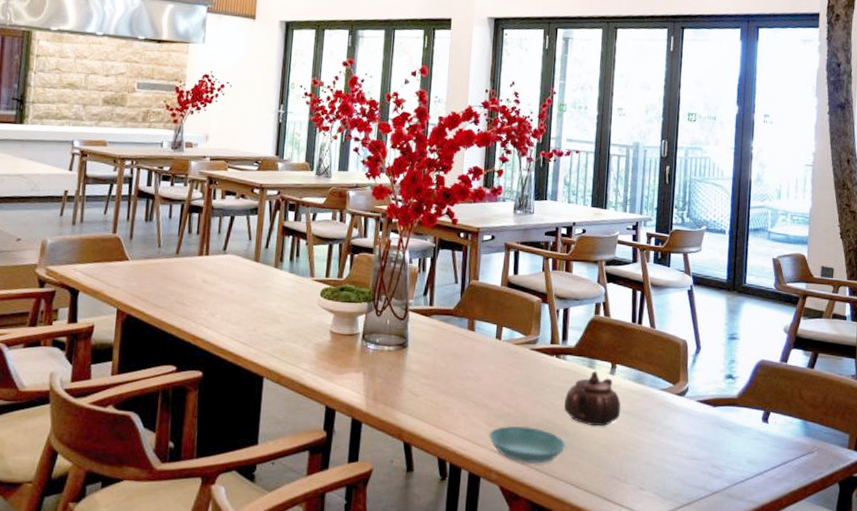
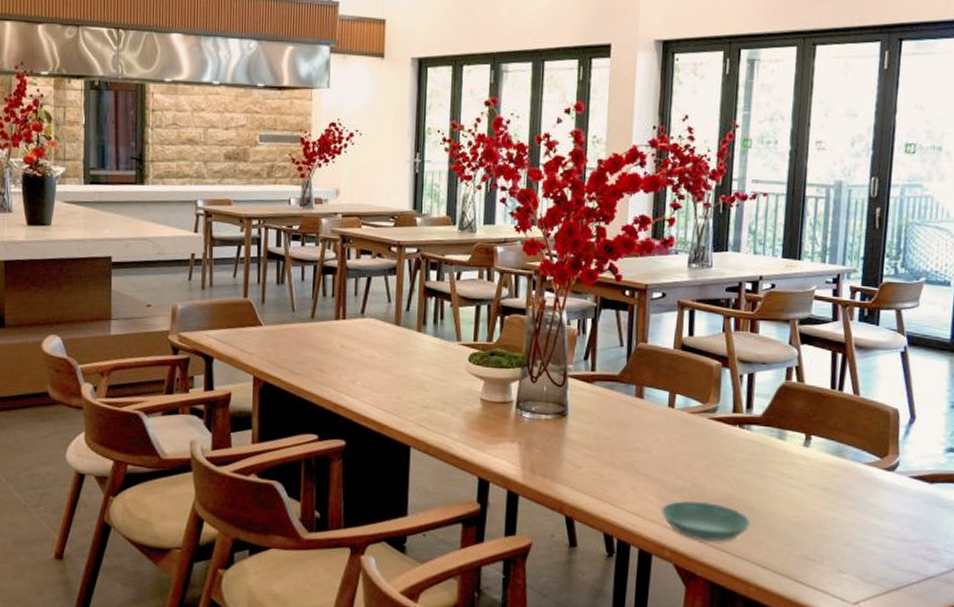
teapot: present [564,370,621,427] -> none [749,442,817,503]

